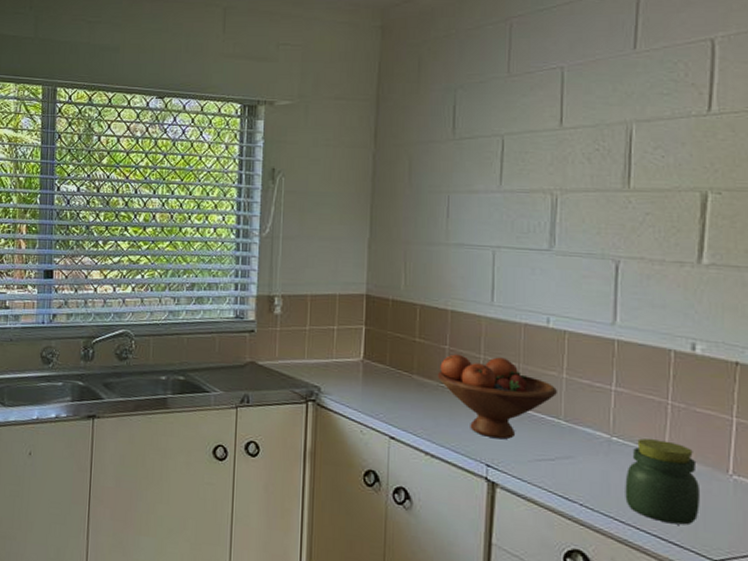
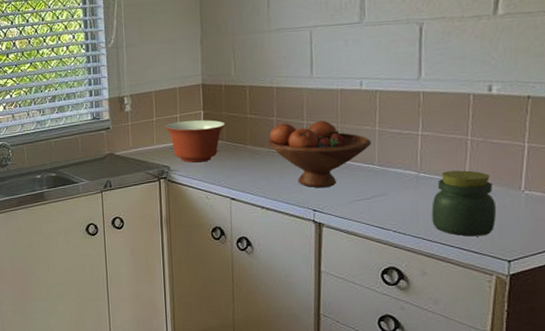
mixing bowl: none [319,335,390,388] -> present [165,120,226,163]

